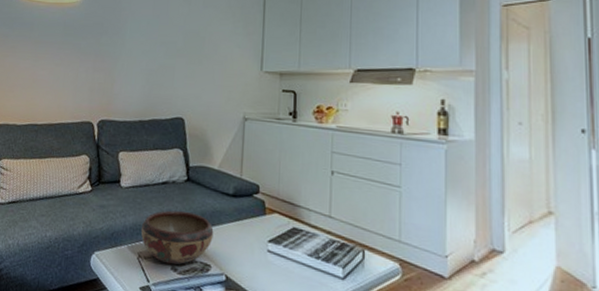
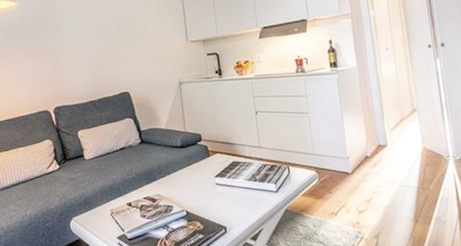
decorative bowl: present [140,210,214,265] -> none [109,168,171,214]

